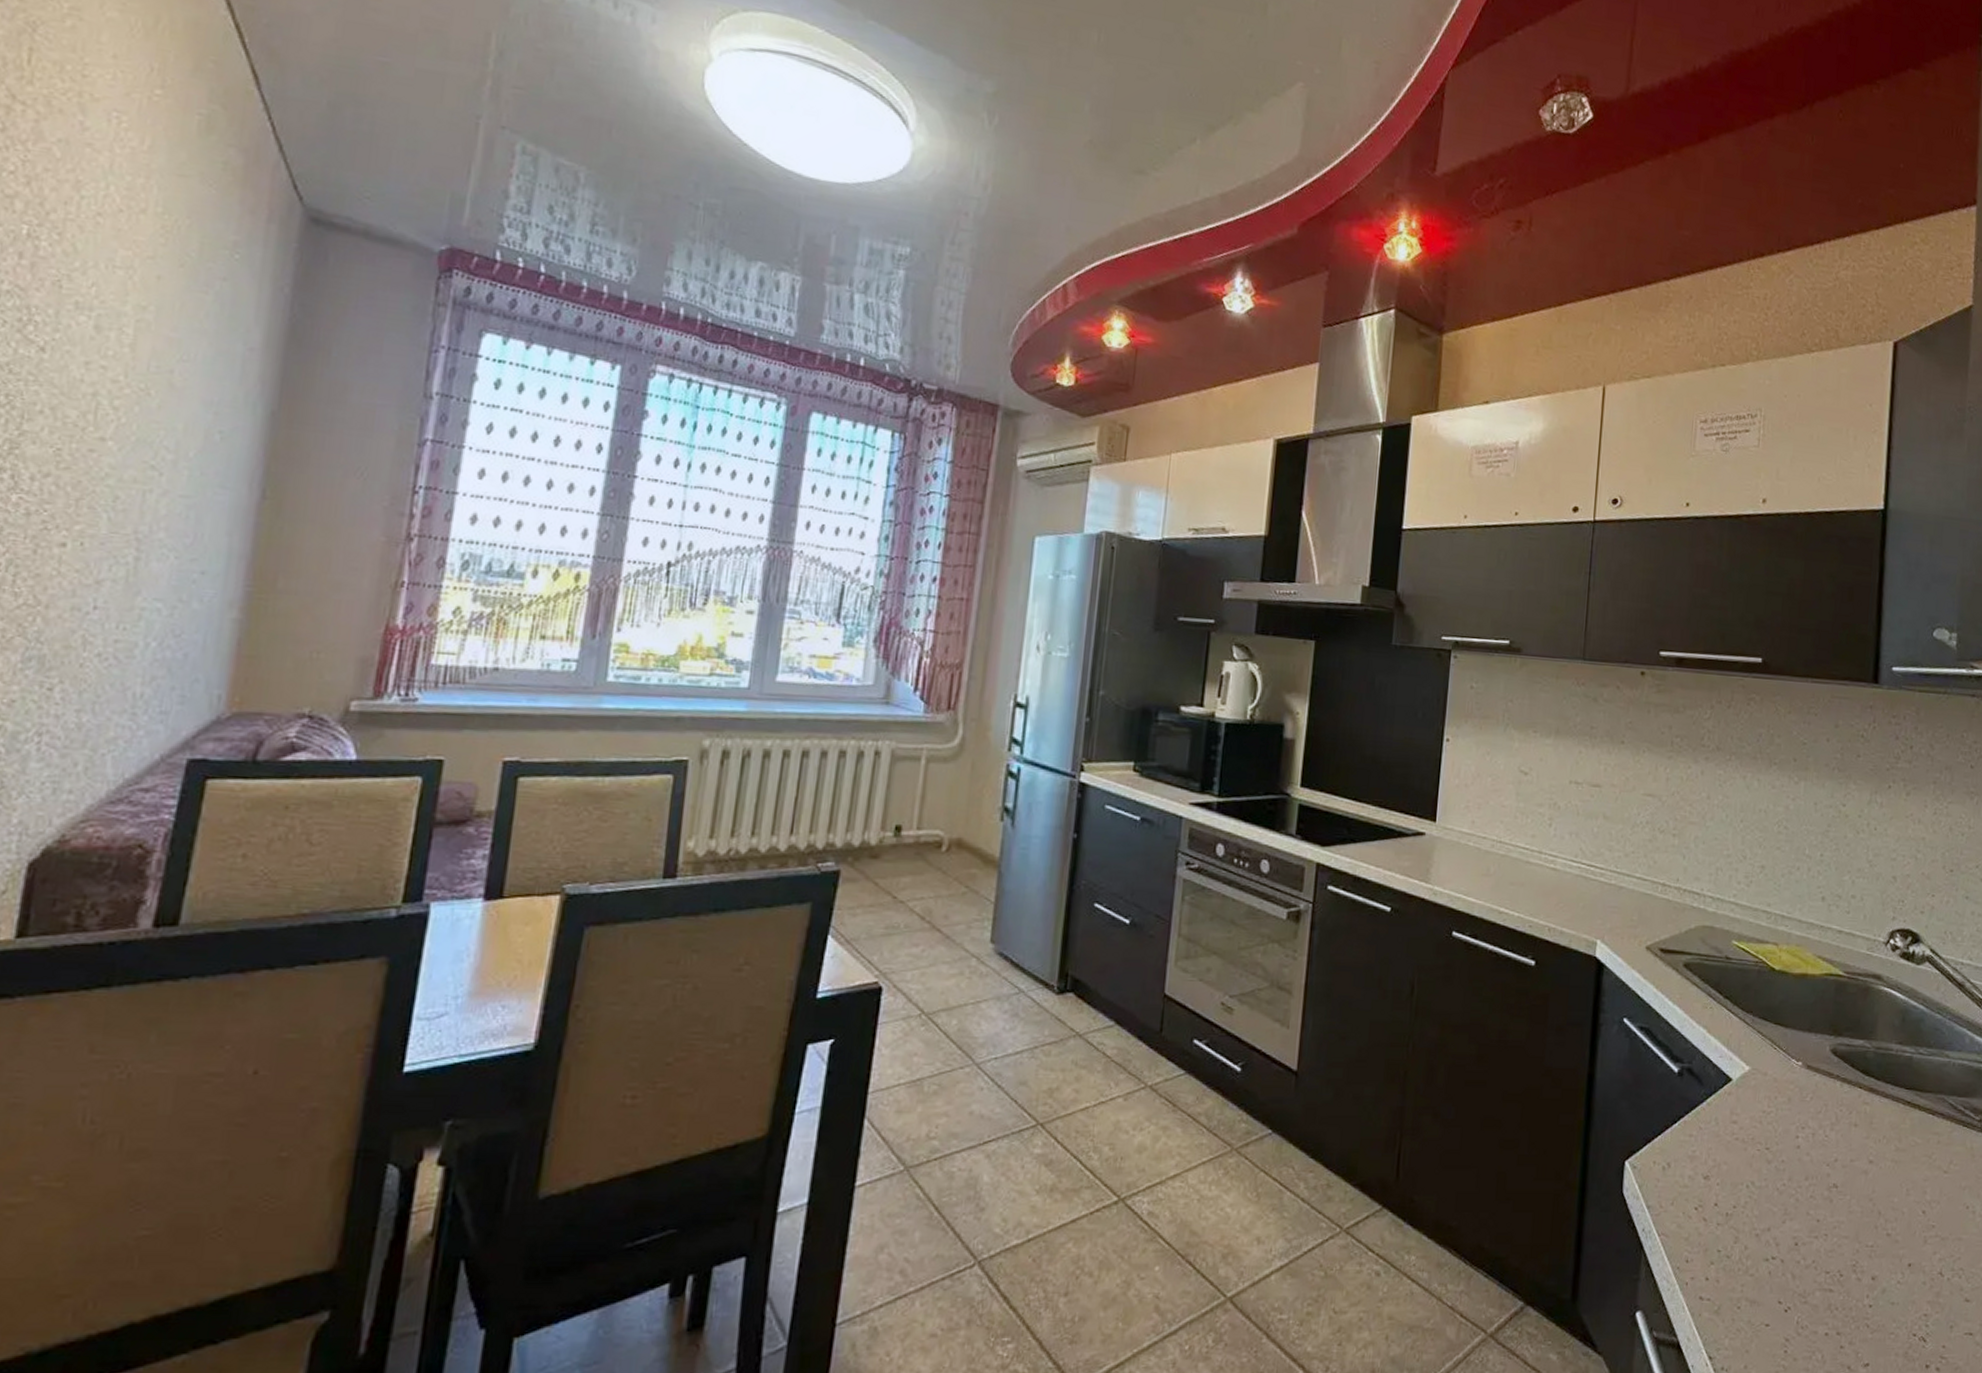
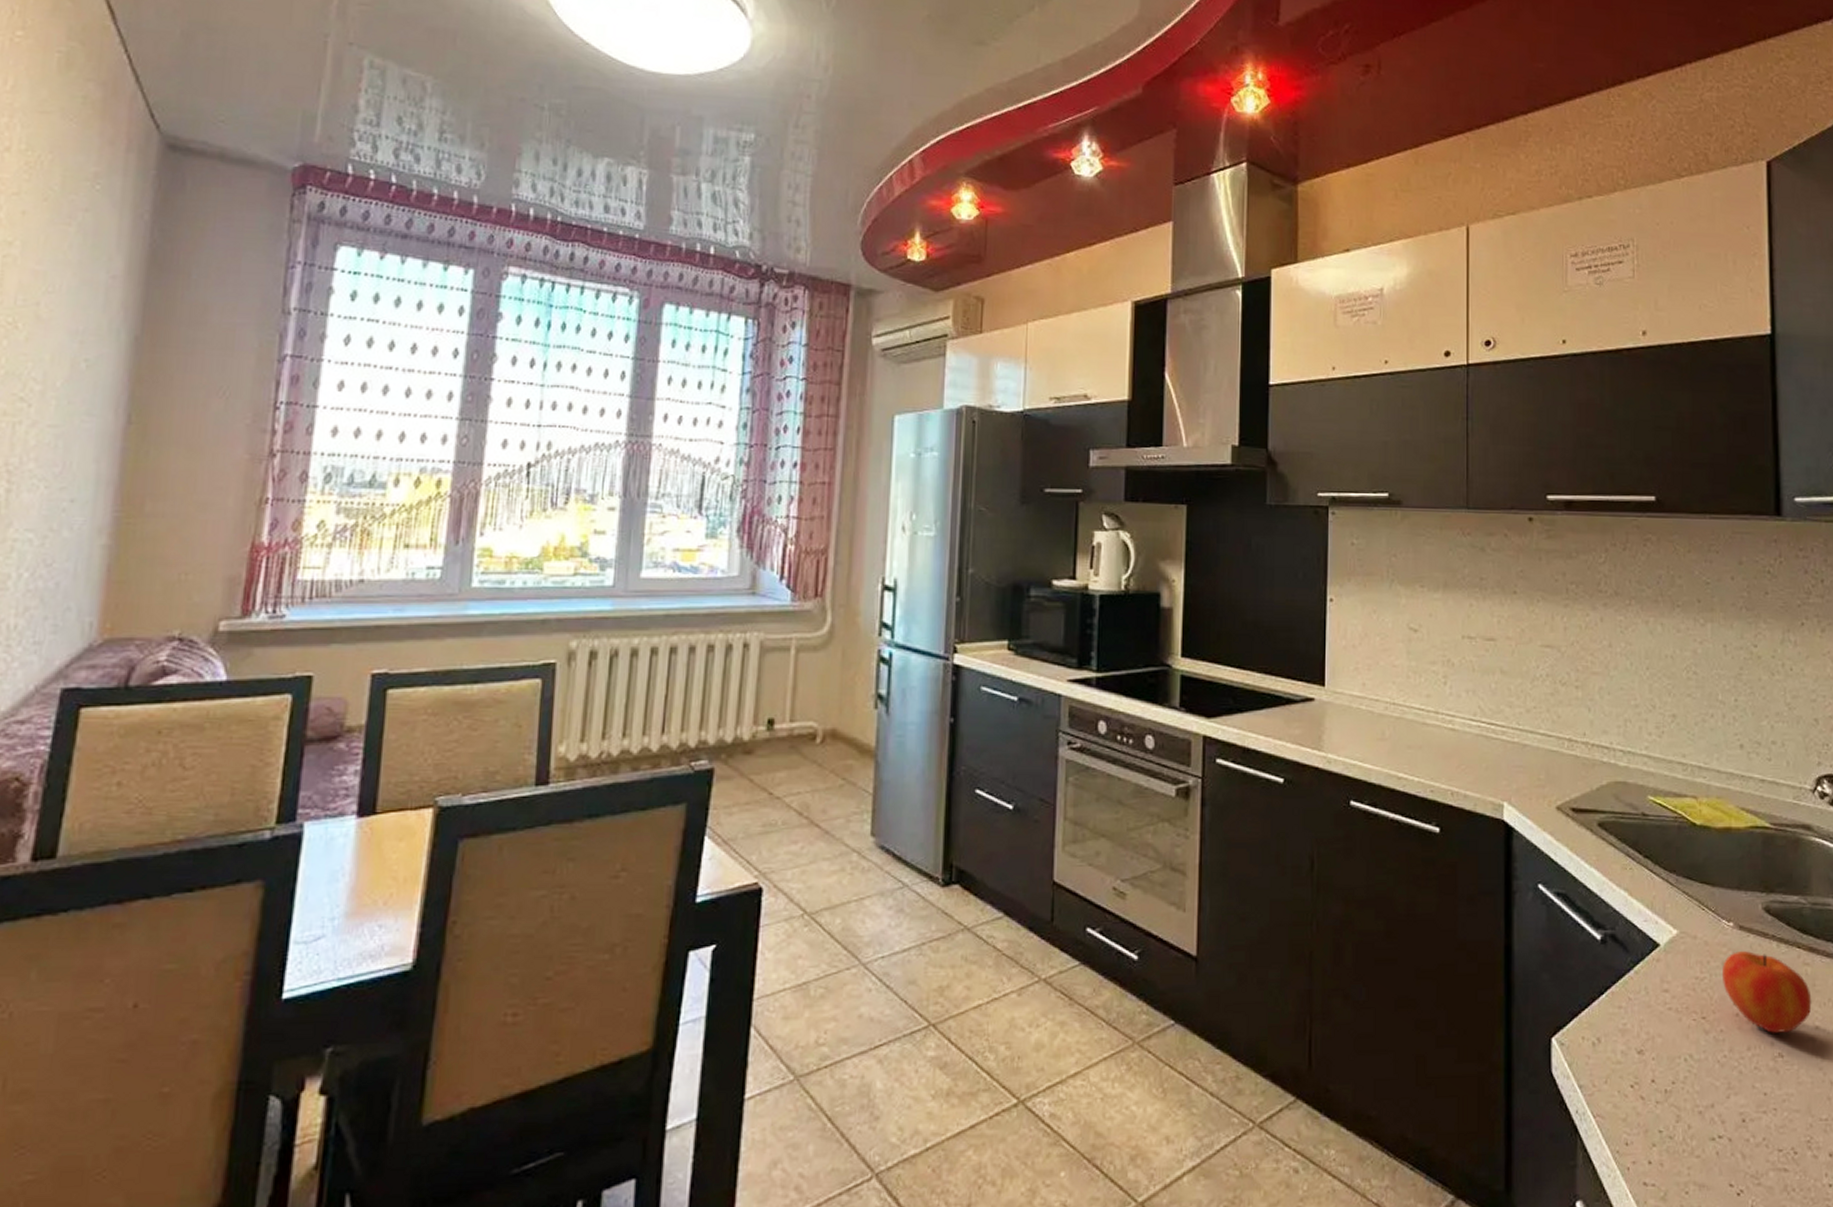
apple: none [1788,1089,1868,1165] -> present [1723,951,1812,1033]

